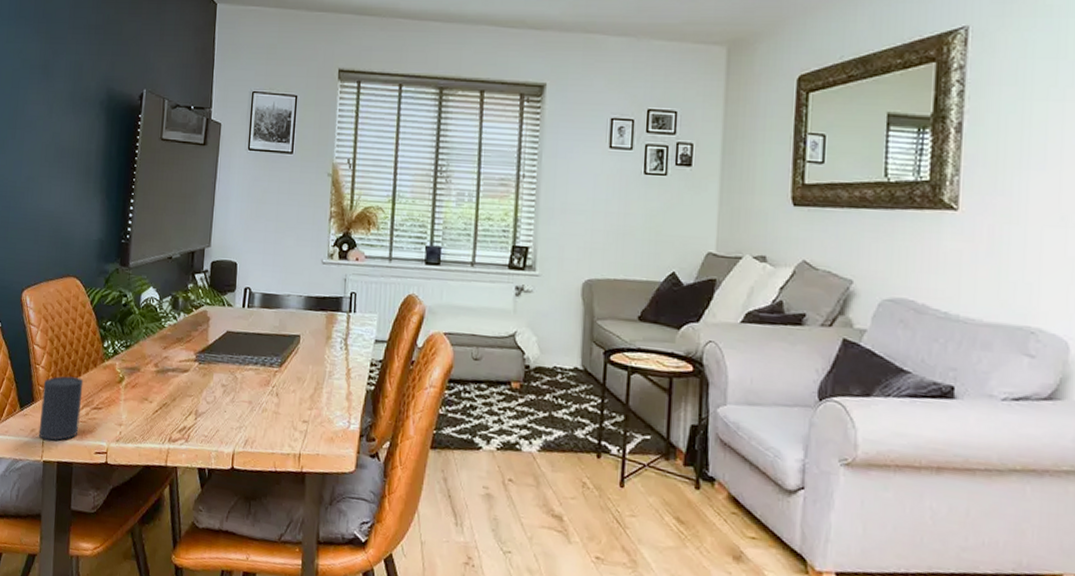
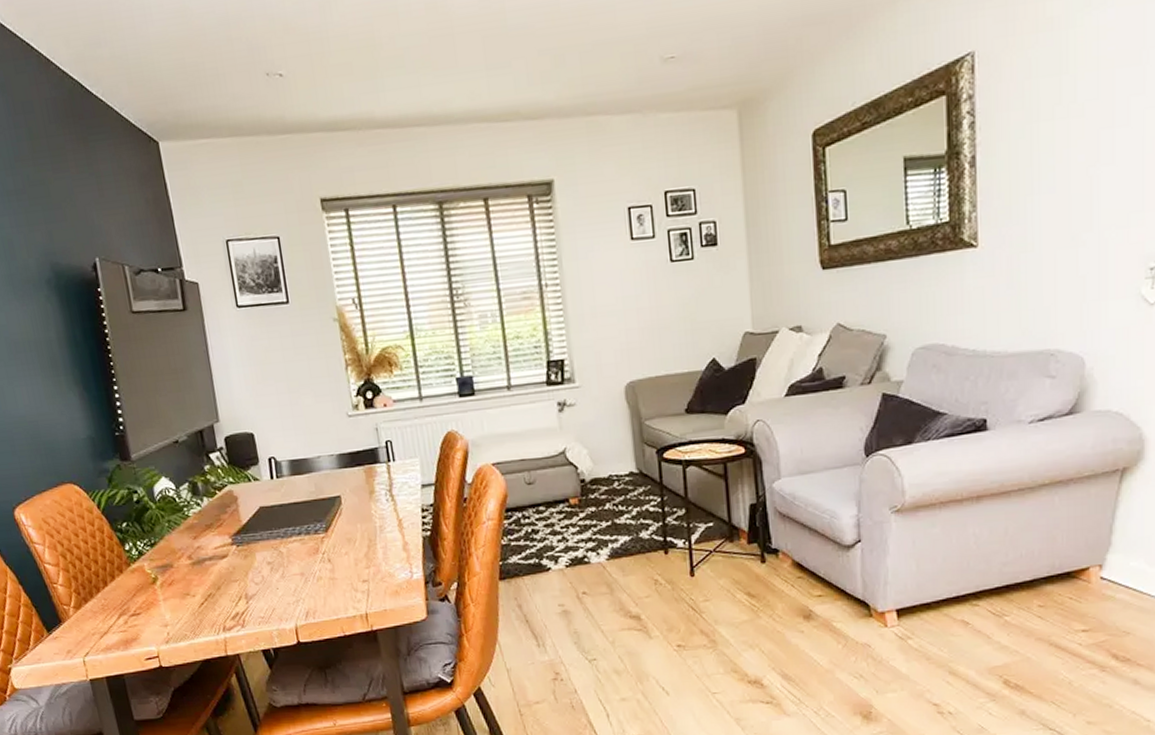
cup: present [38,376,84,441] -> none [67,587,122,658]

